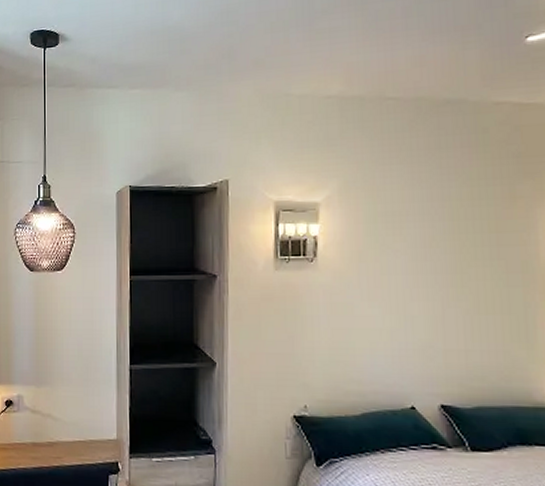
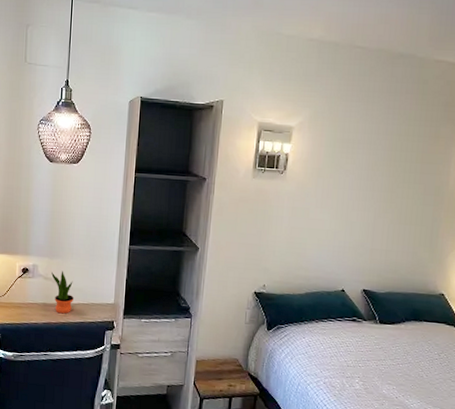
potted plant: none [40,401,69,456] -> present [51,270,74,314]

